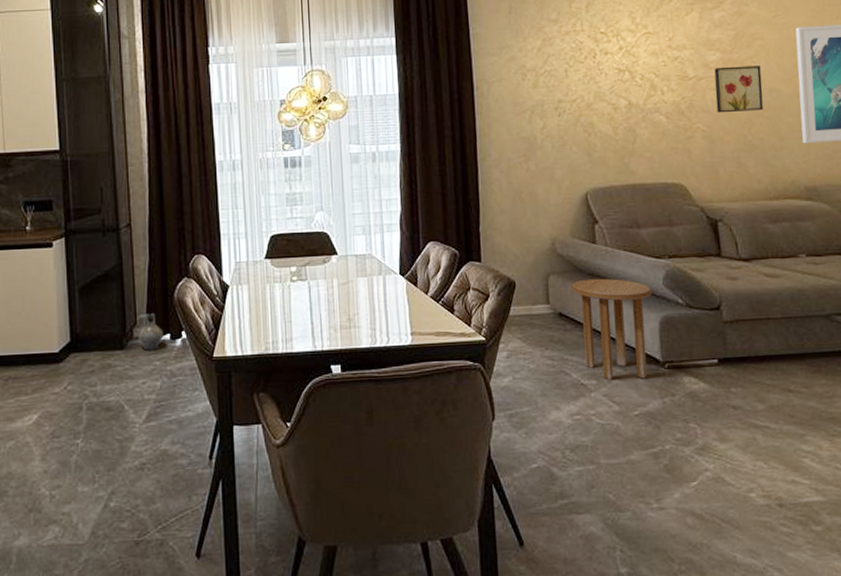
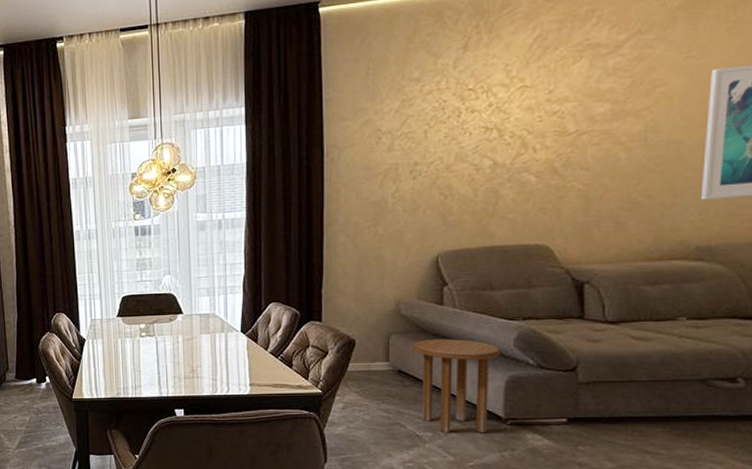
ceramic jug: present [137,313,164,351] -> none [8,361,31,391]
wall art: present [714,65,763,113] -> none [598,115,659,170]

